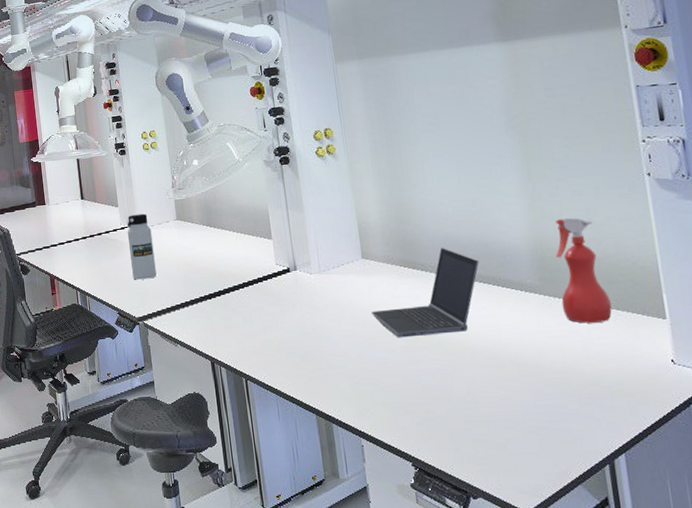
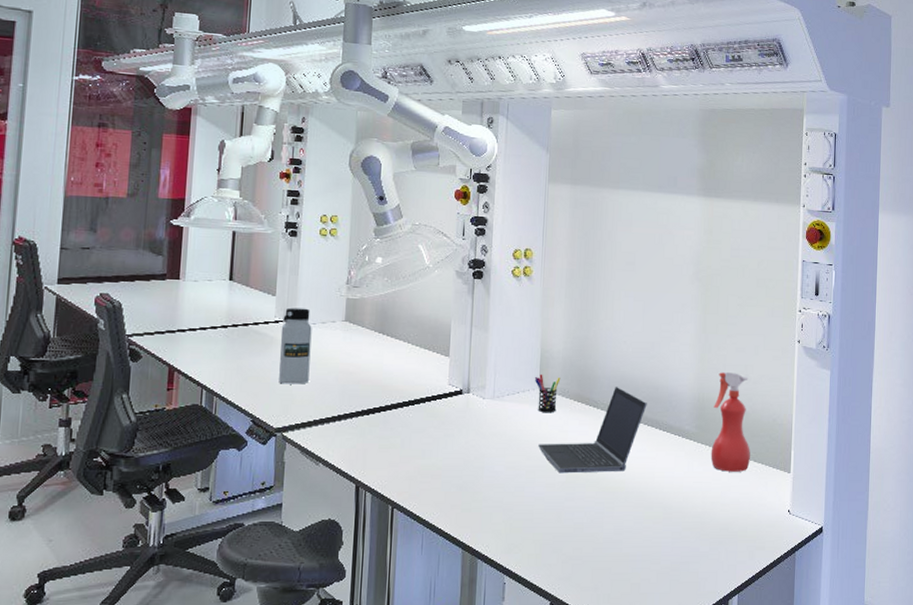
pen holder: none [356,244,384,281] -> present [534,374,561,412]

